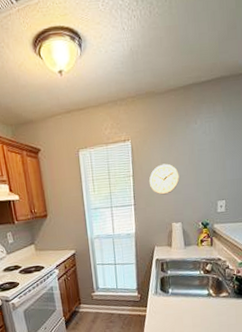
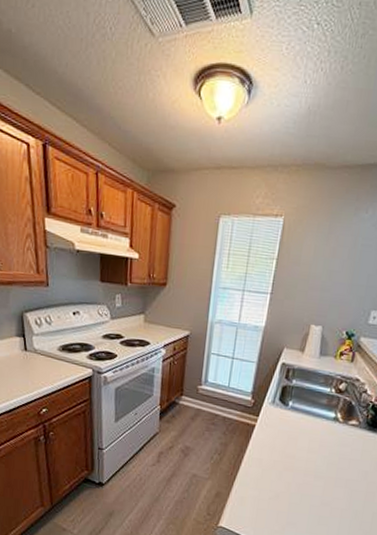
wall clock: present [149,163,180,195] -> none [294,252,333,290]

